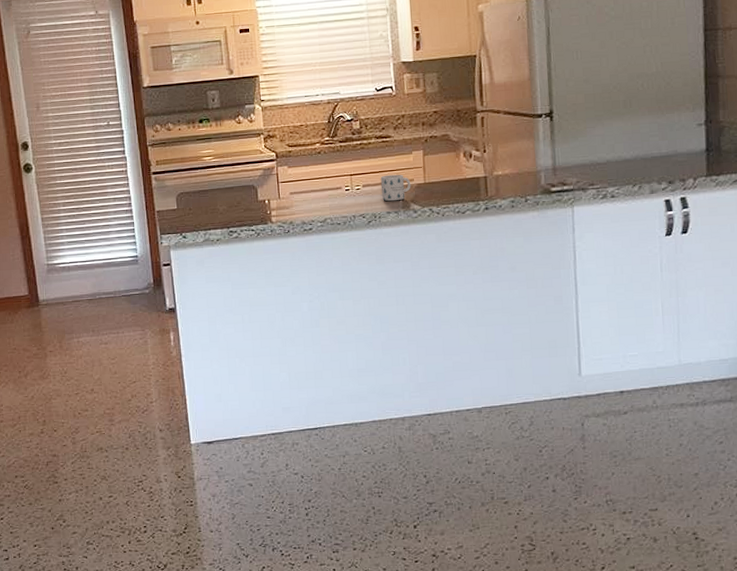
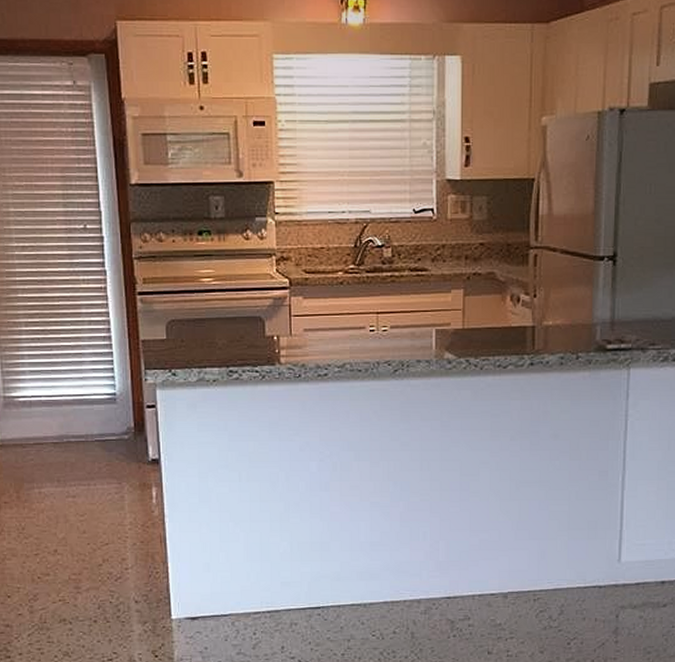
mug: present [380,174,411,202] -> none [412,316,447,348]

